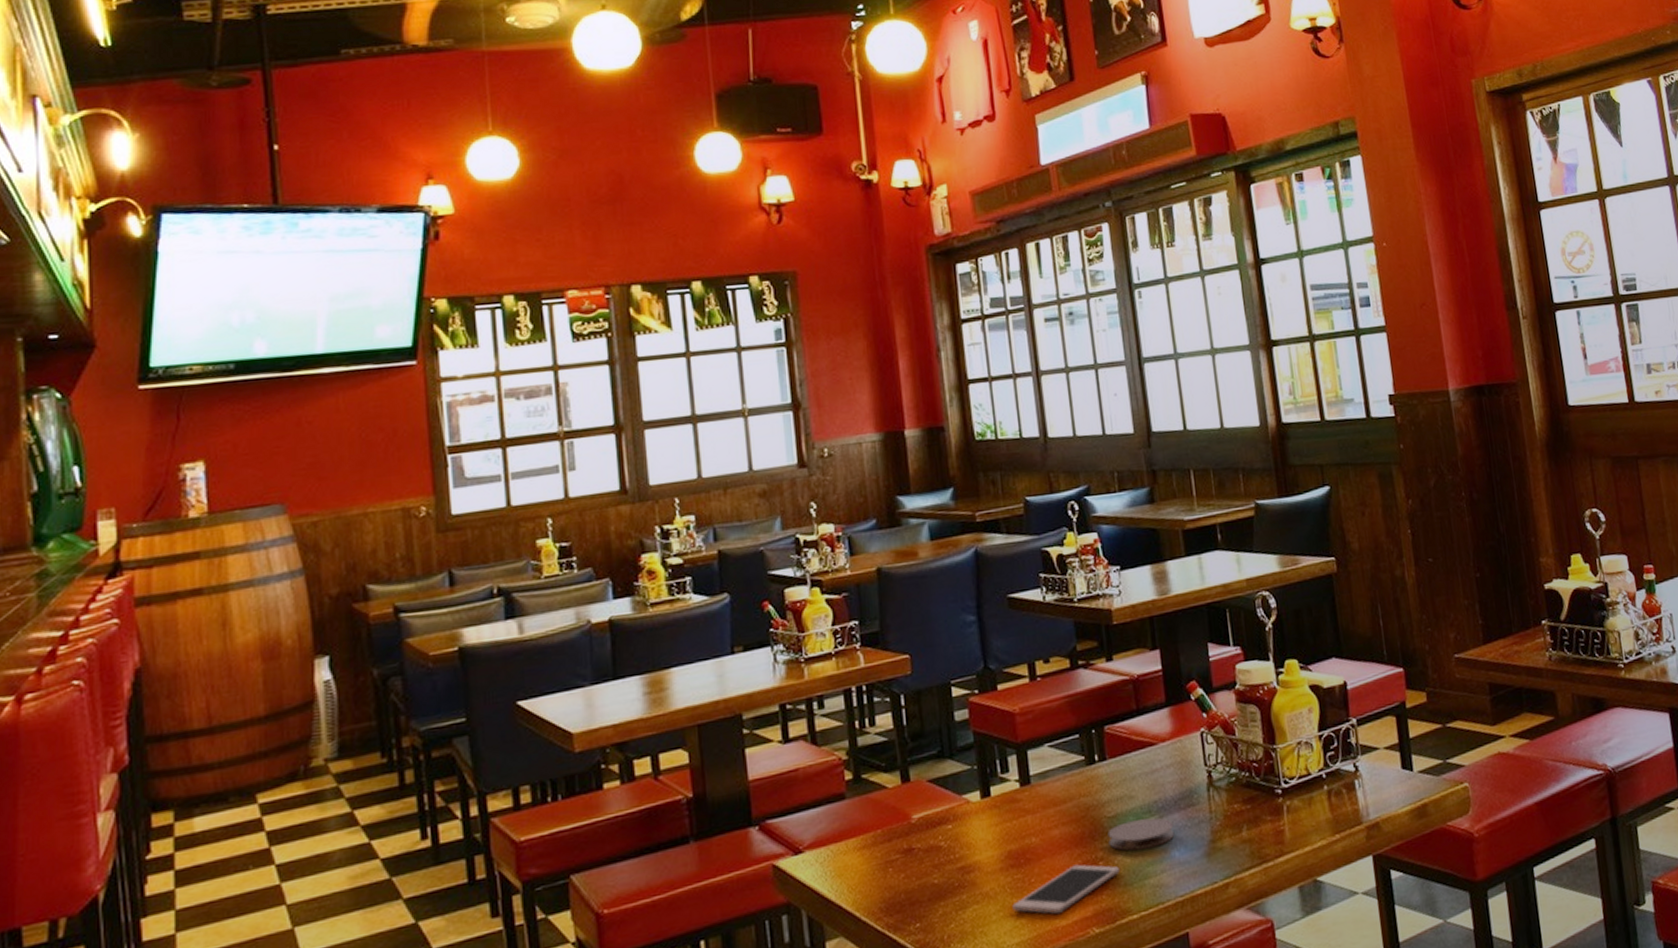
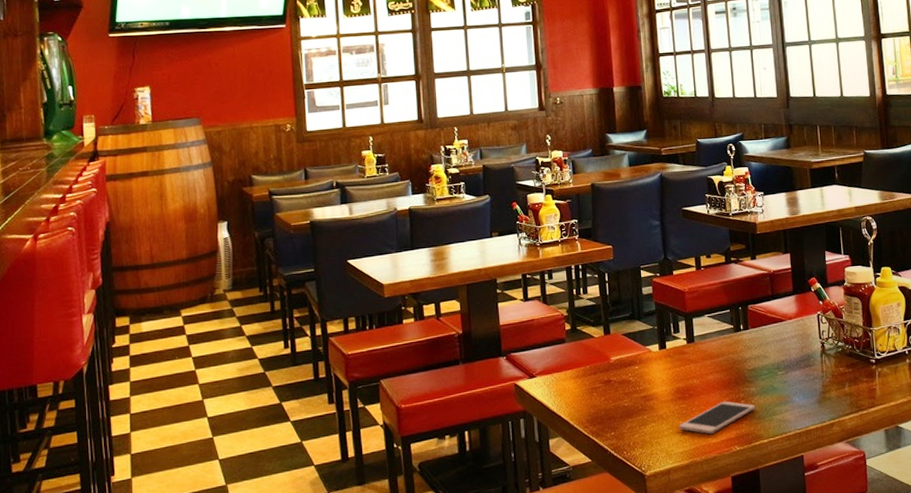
coaster: present [1107,817,1175,851] -> none [748,372,796,395]

